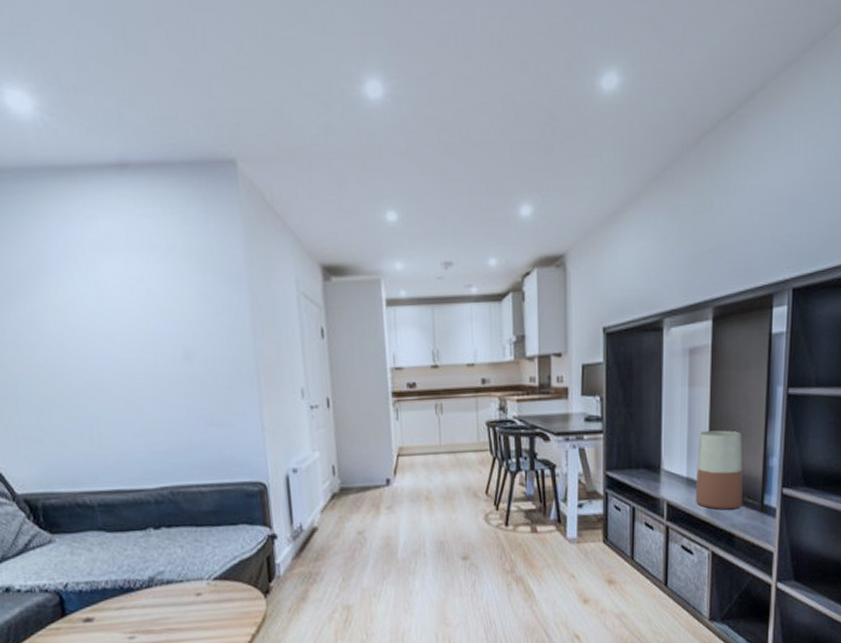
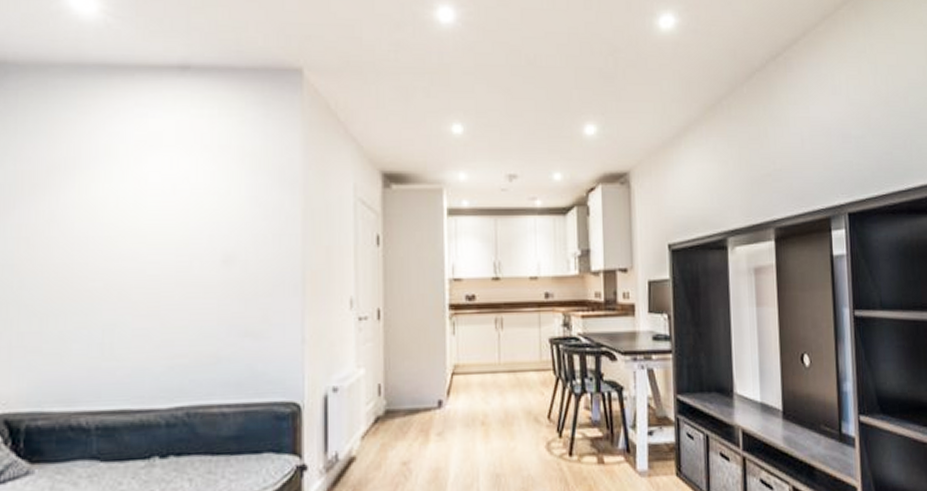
vase: present [695,430,743,510] -> none [770,352,821,439]

